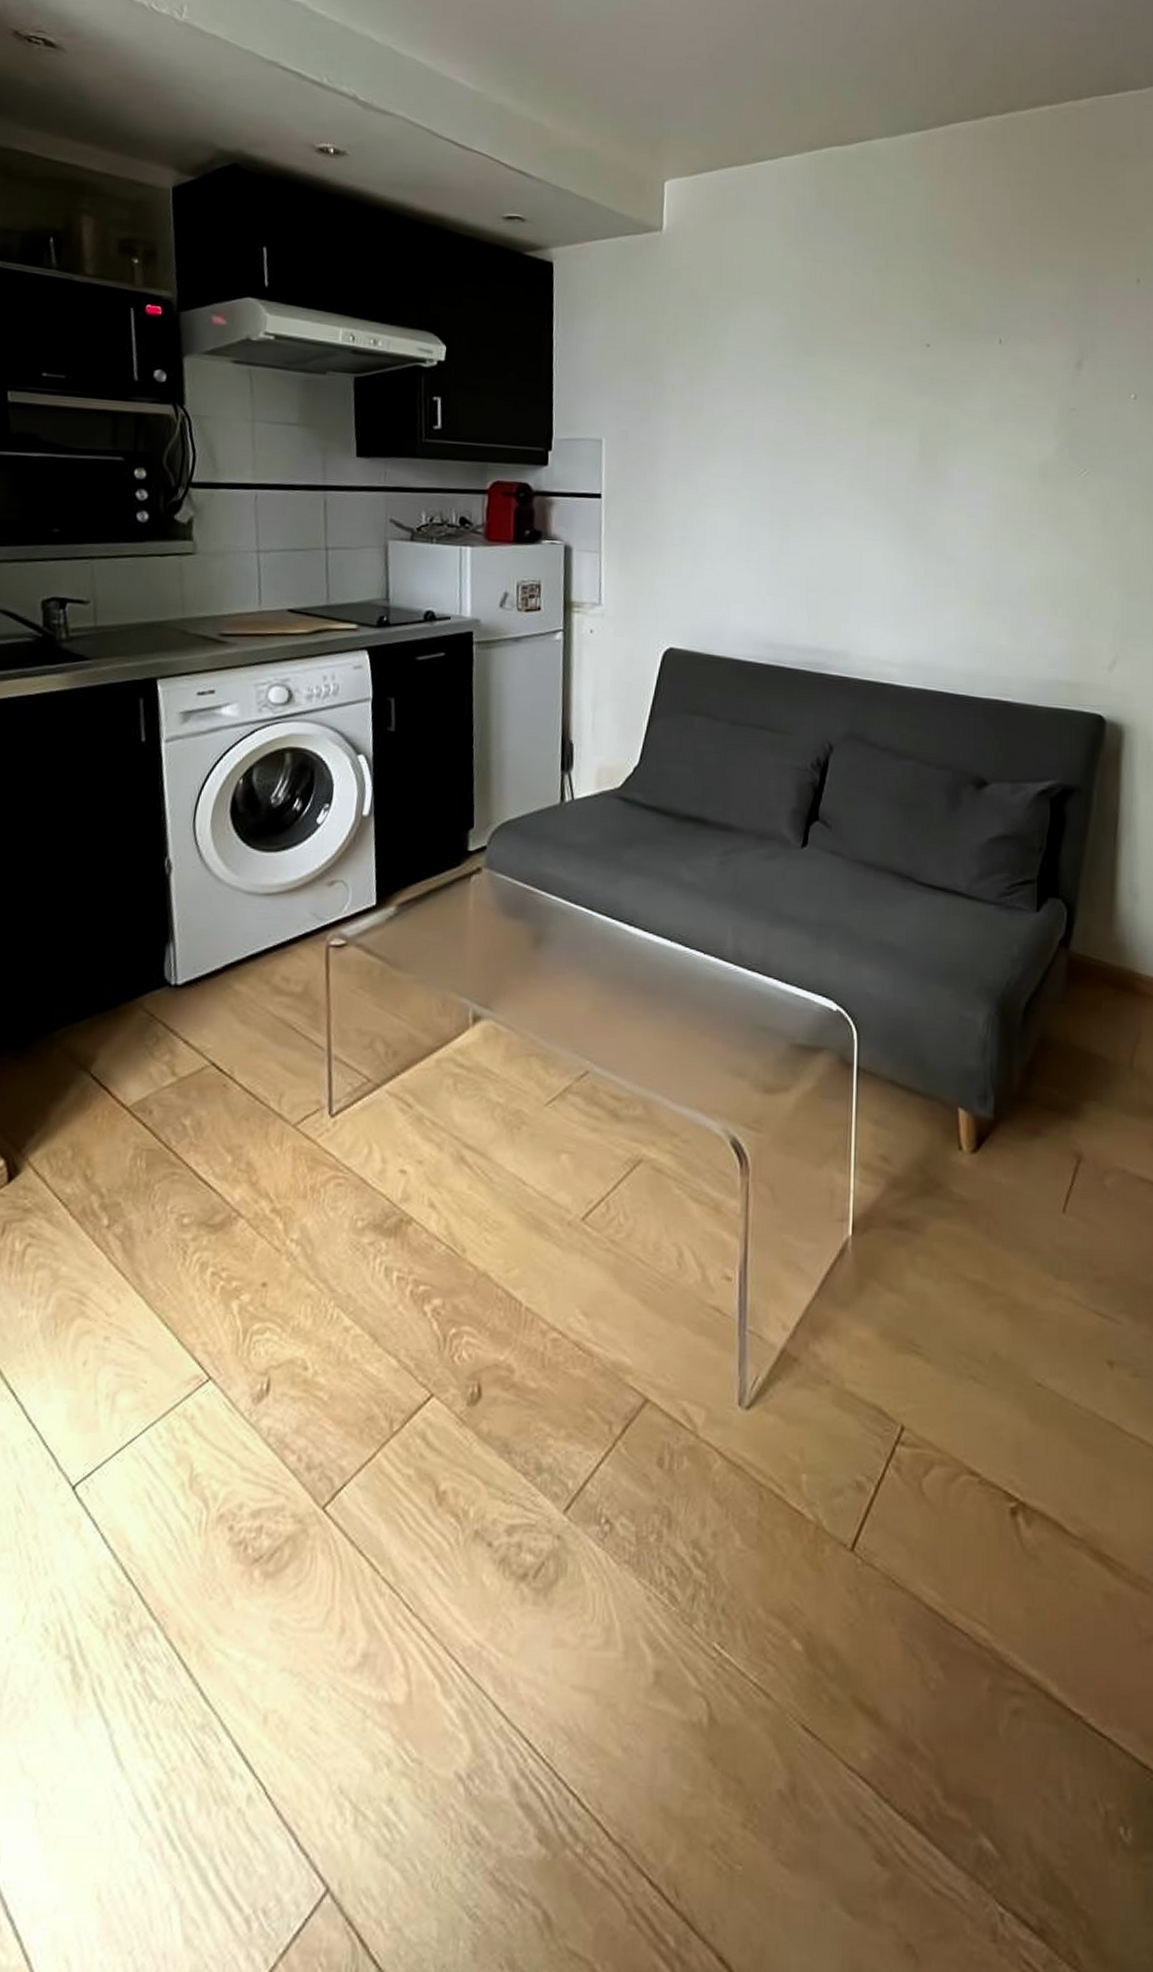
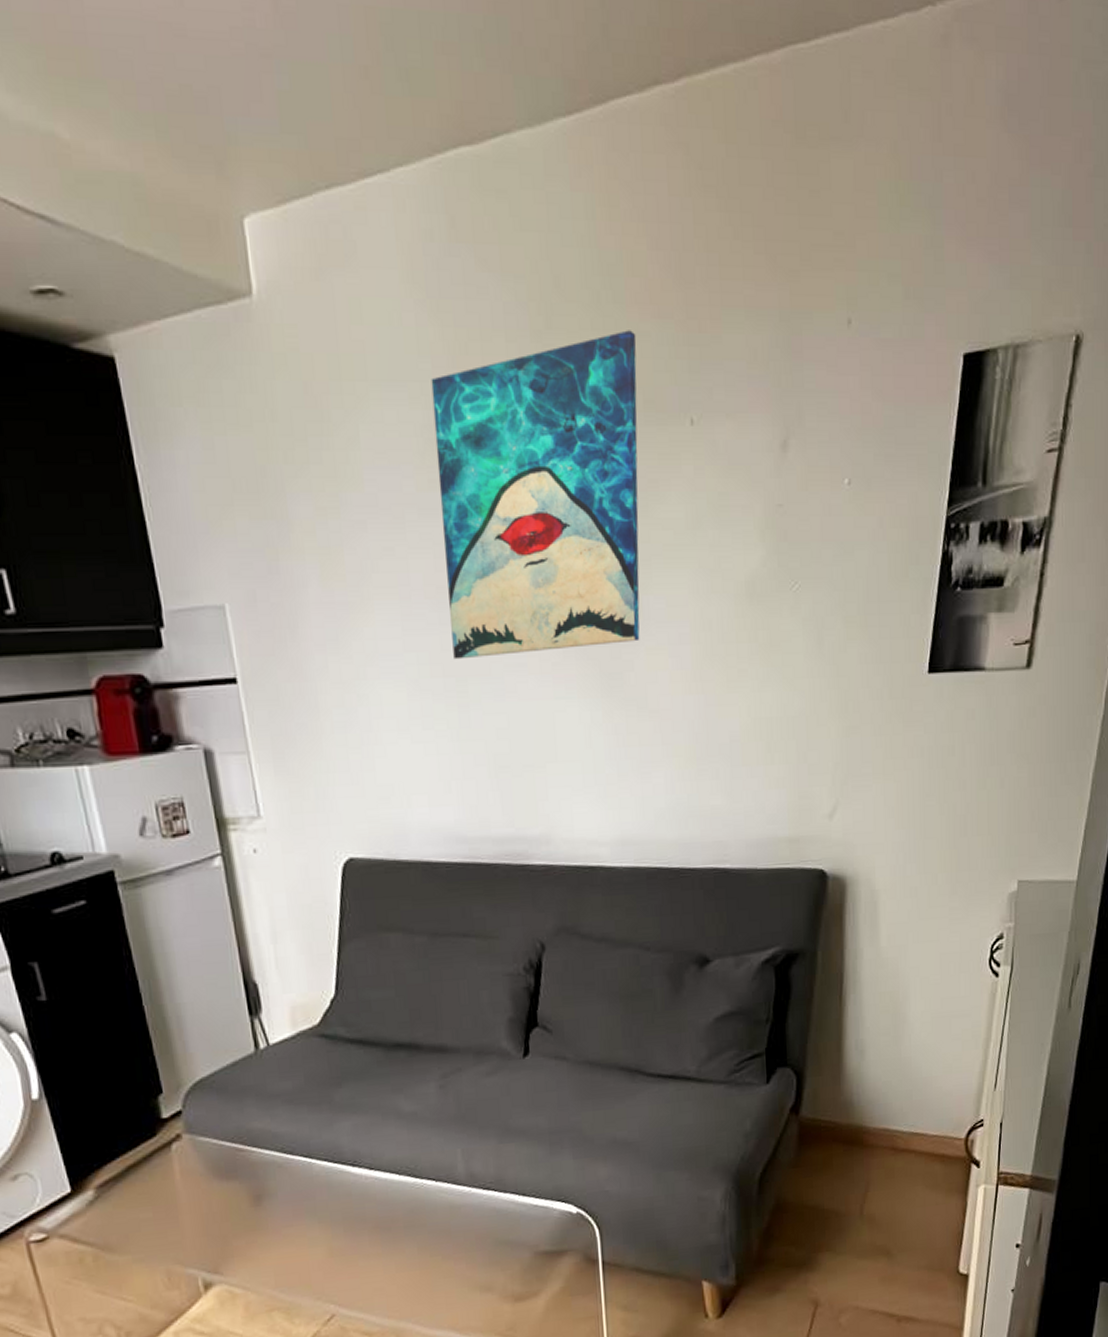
wall art: none [781,273,959,502] -> present [431,330,640,660]

